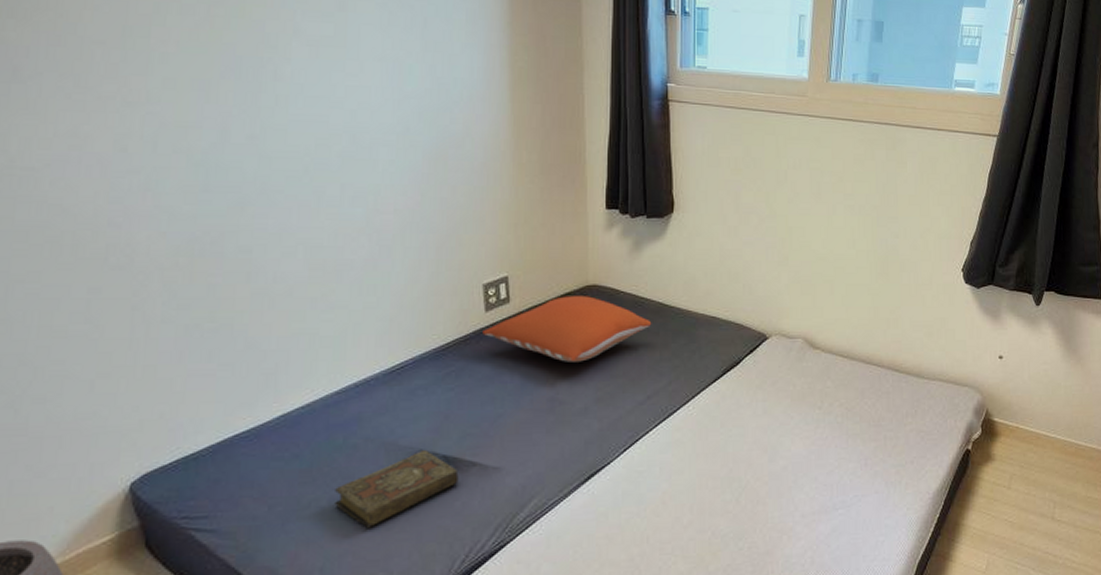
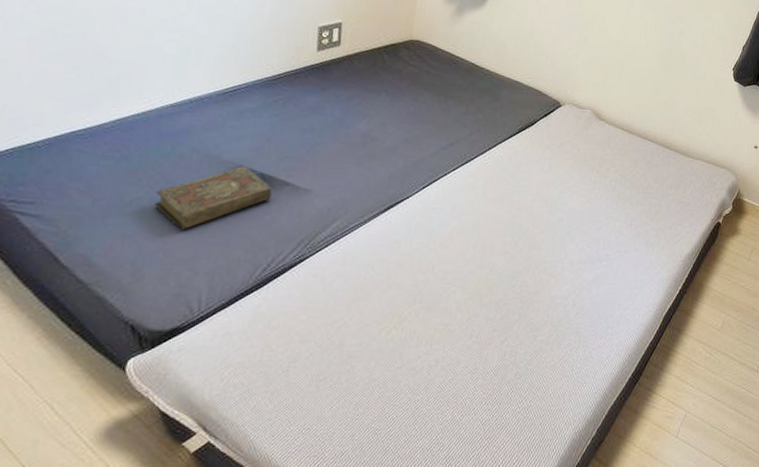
pillow: present [483,296,652,362] -> none [312,46,463,106]

